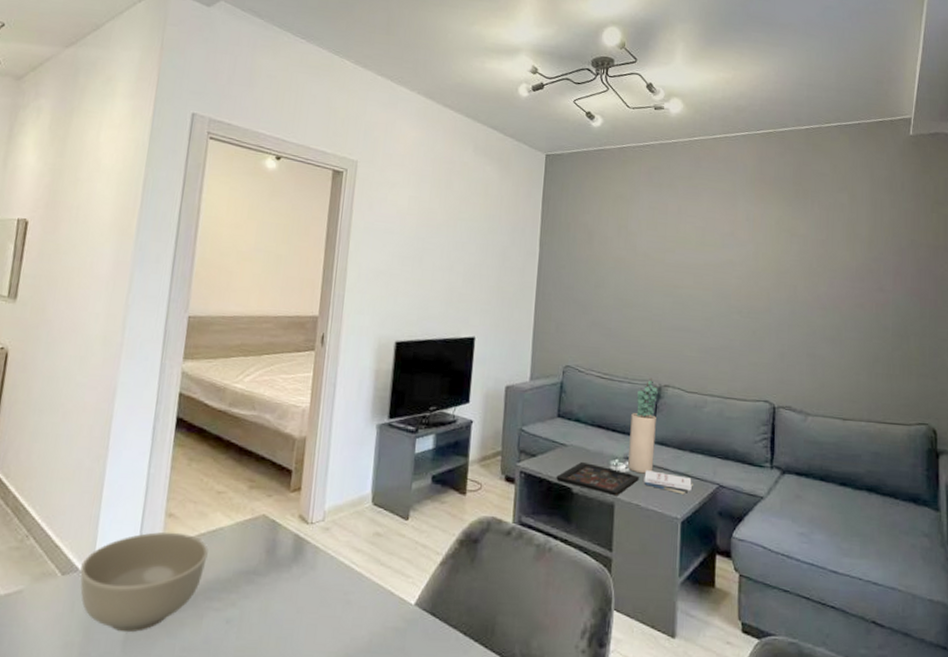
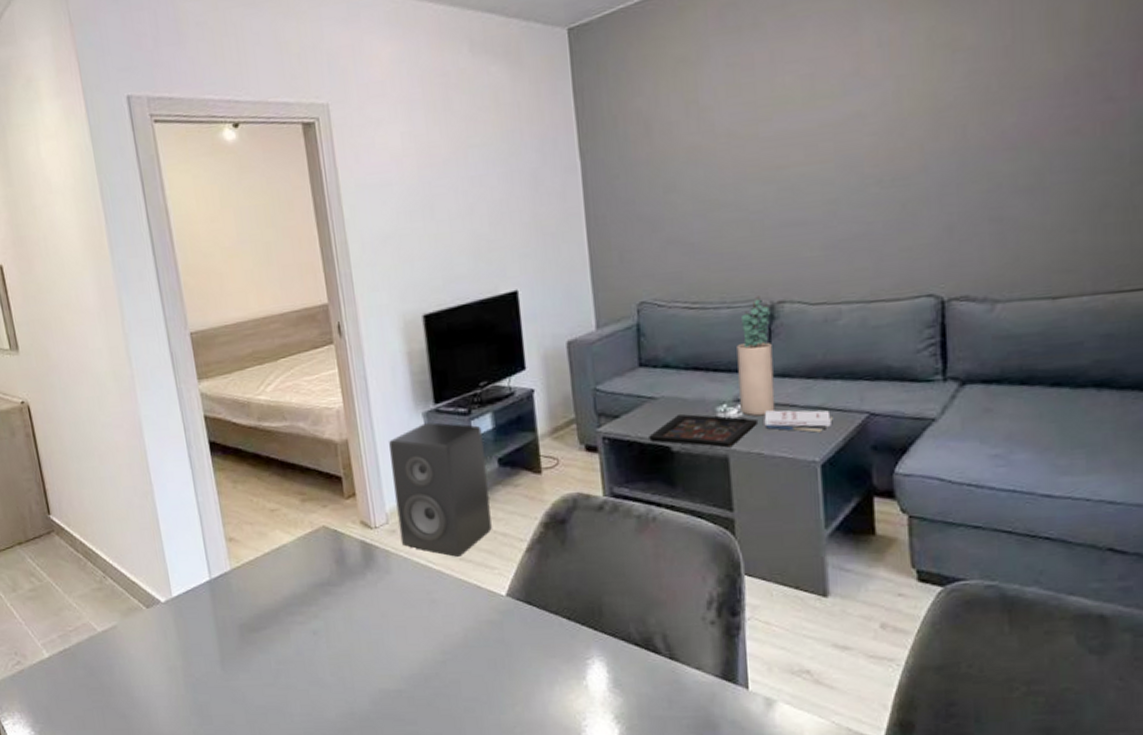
bowl: present [80,532,208,632] -> none [161,555,278,652]
bookshelf speaker: none [331,434,424,562] -> present [389,422,492,557]

